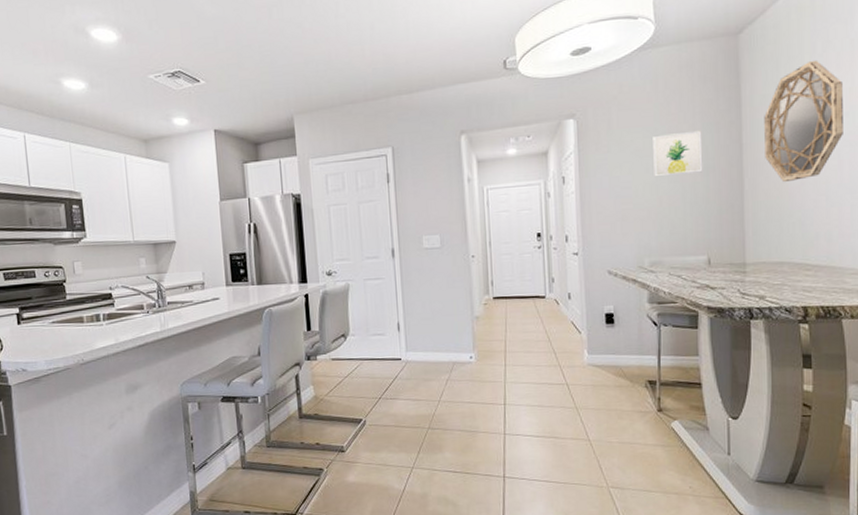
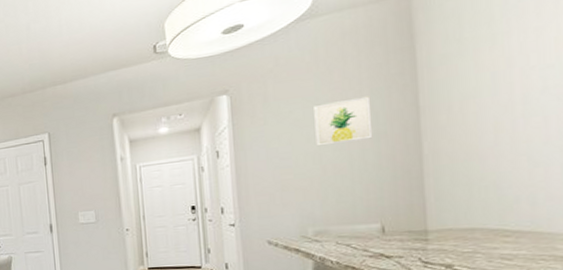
home mirror: present [764,59,843,183] -> none [445,11,548,144]

